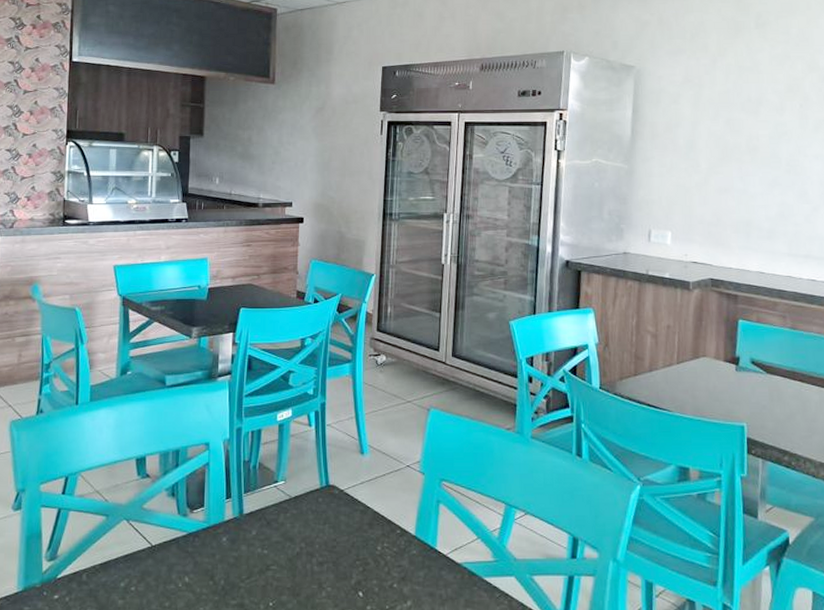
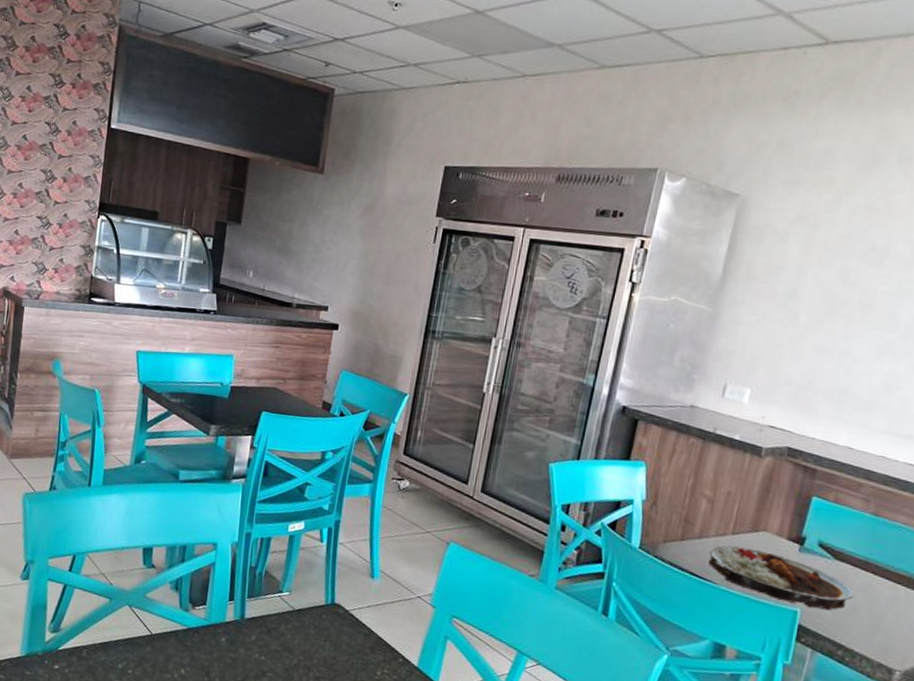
plate: none [661,374,788,421] -> present [708,545,853,611]

